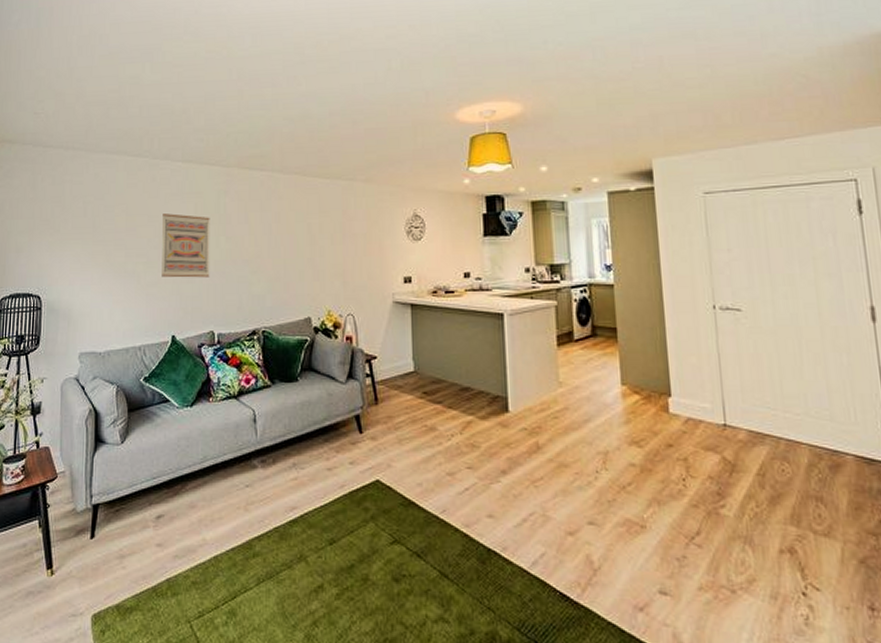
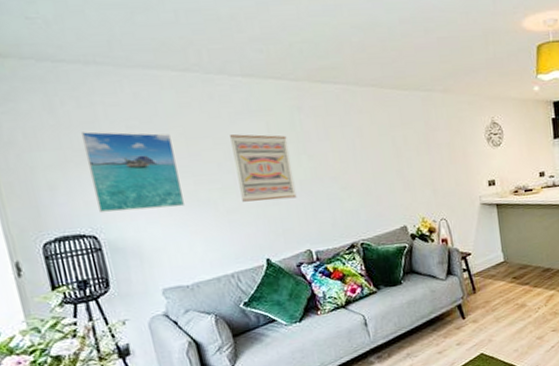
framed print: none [47,205,116,277] -> present [80,131,186,213]

